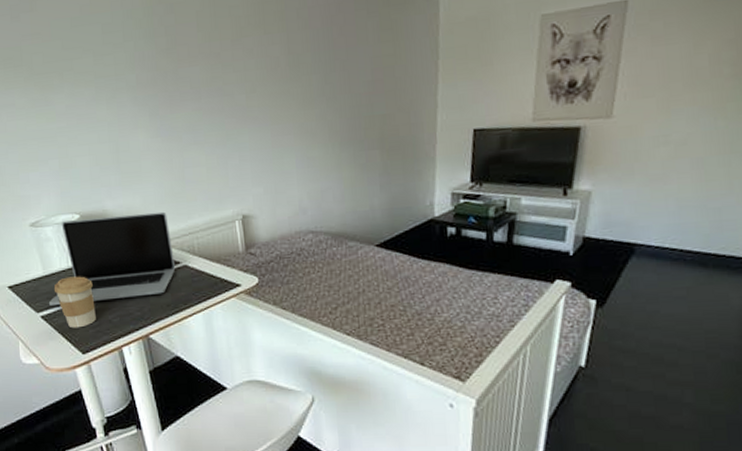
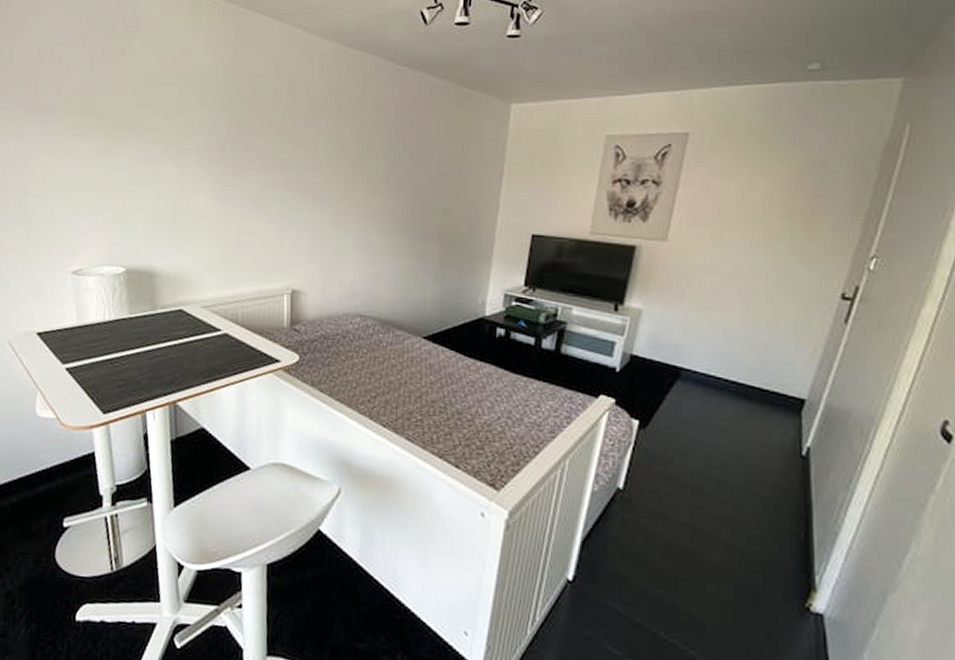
laptop: present [48,211,176,307] -> none [76,273,216,360]
coffee cup: present [53,276,96,329] -> none [84,330,127,386]

